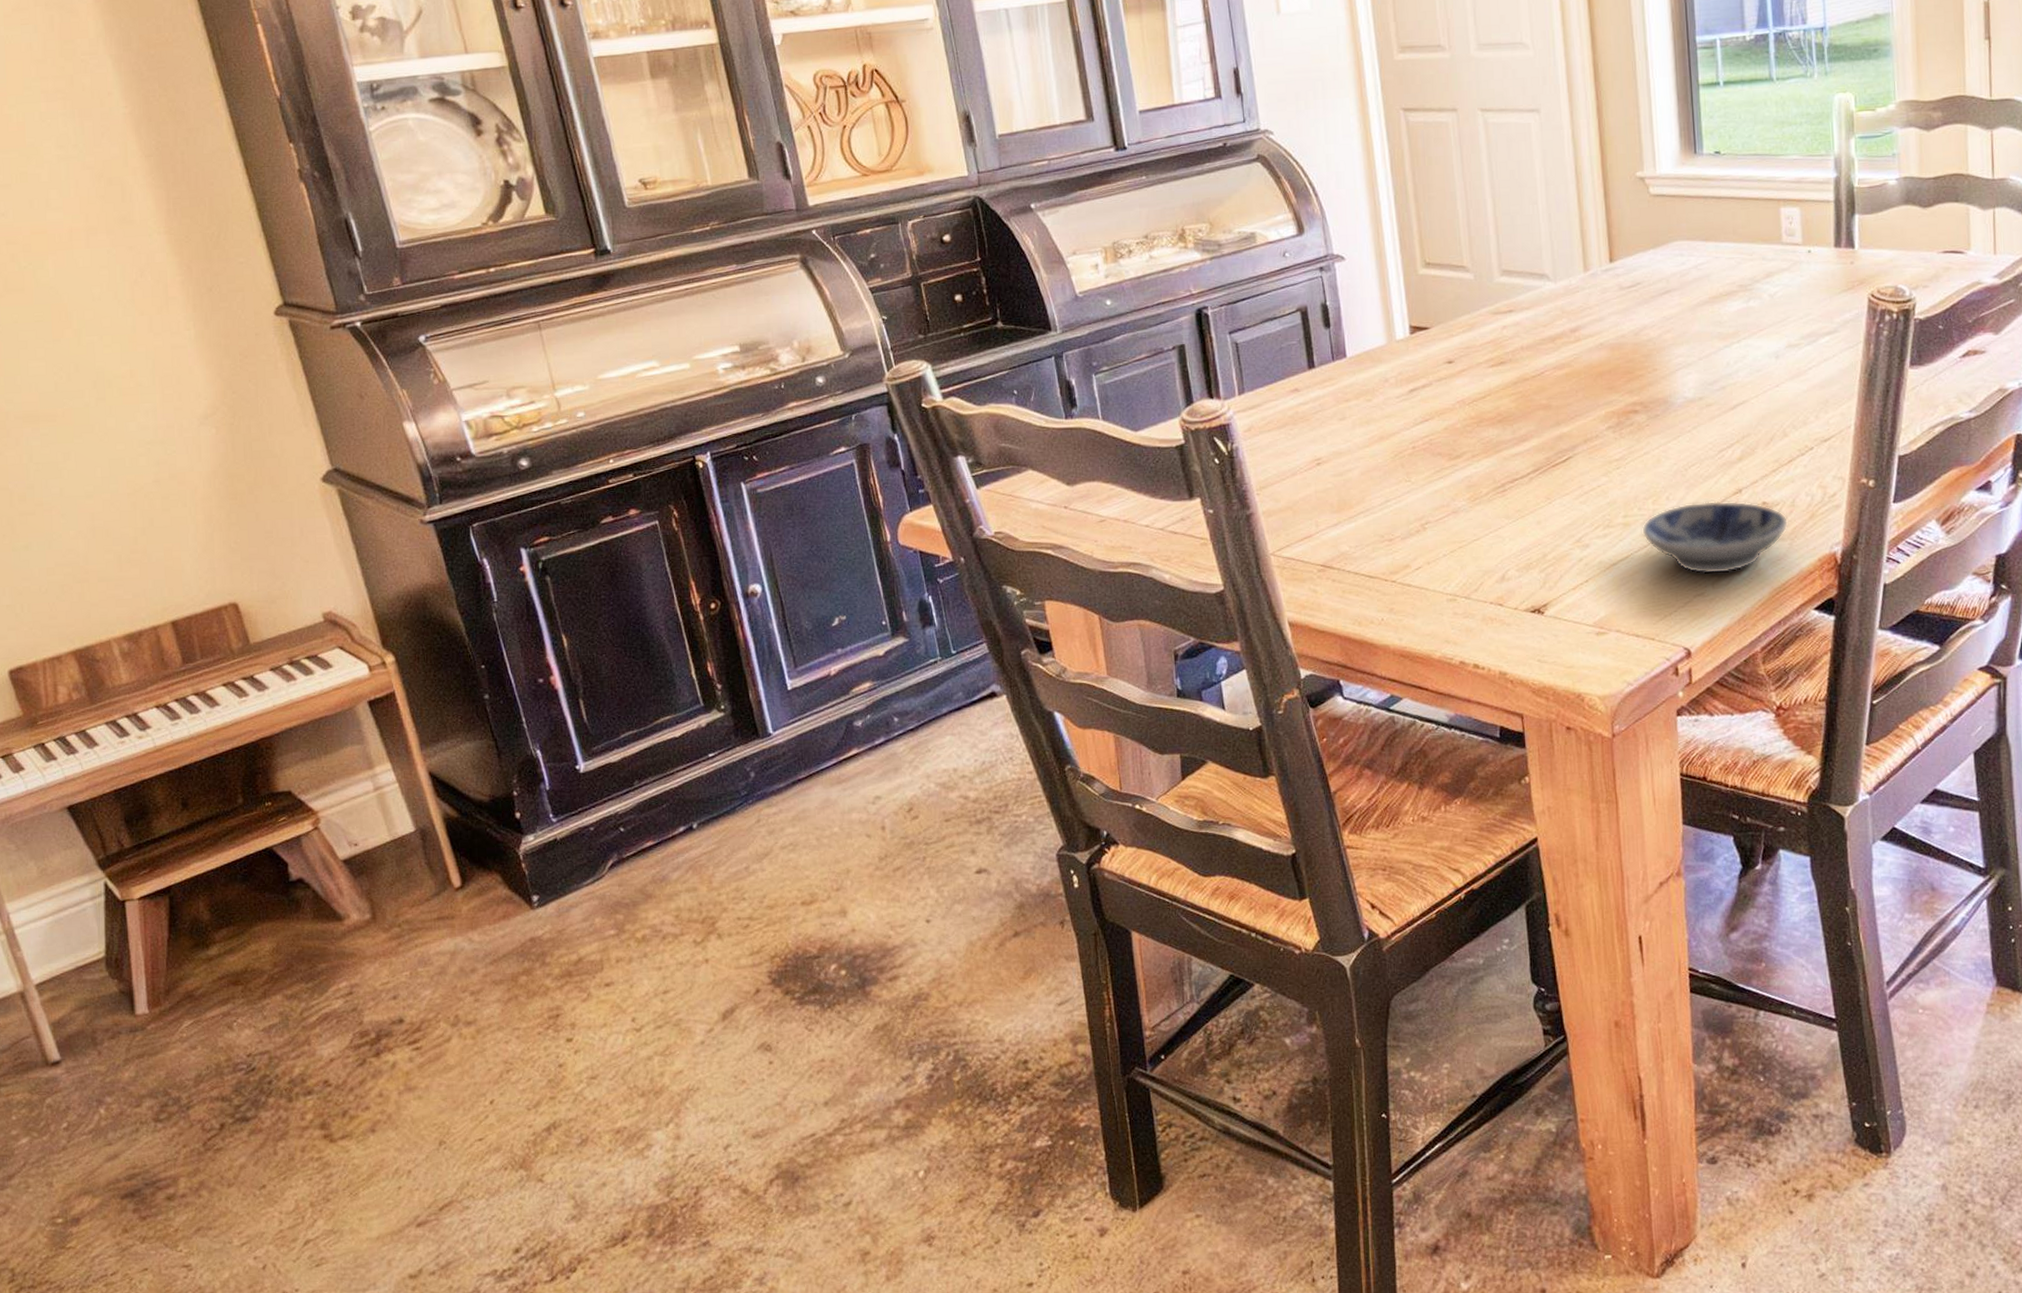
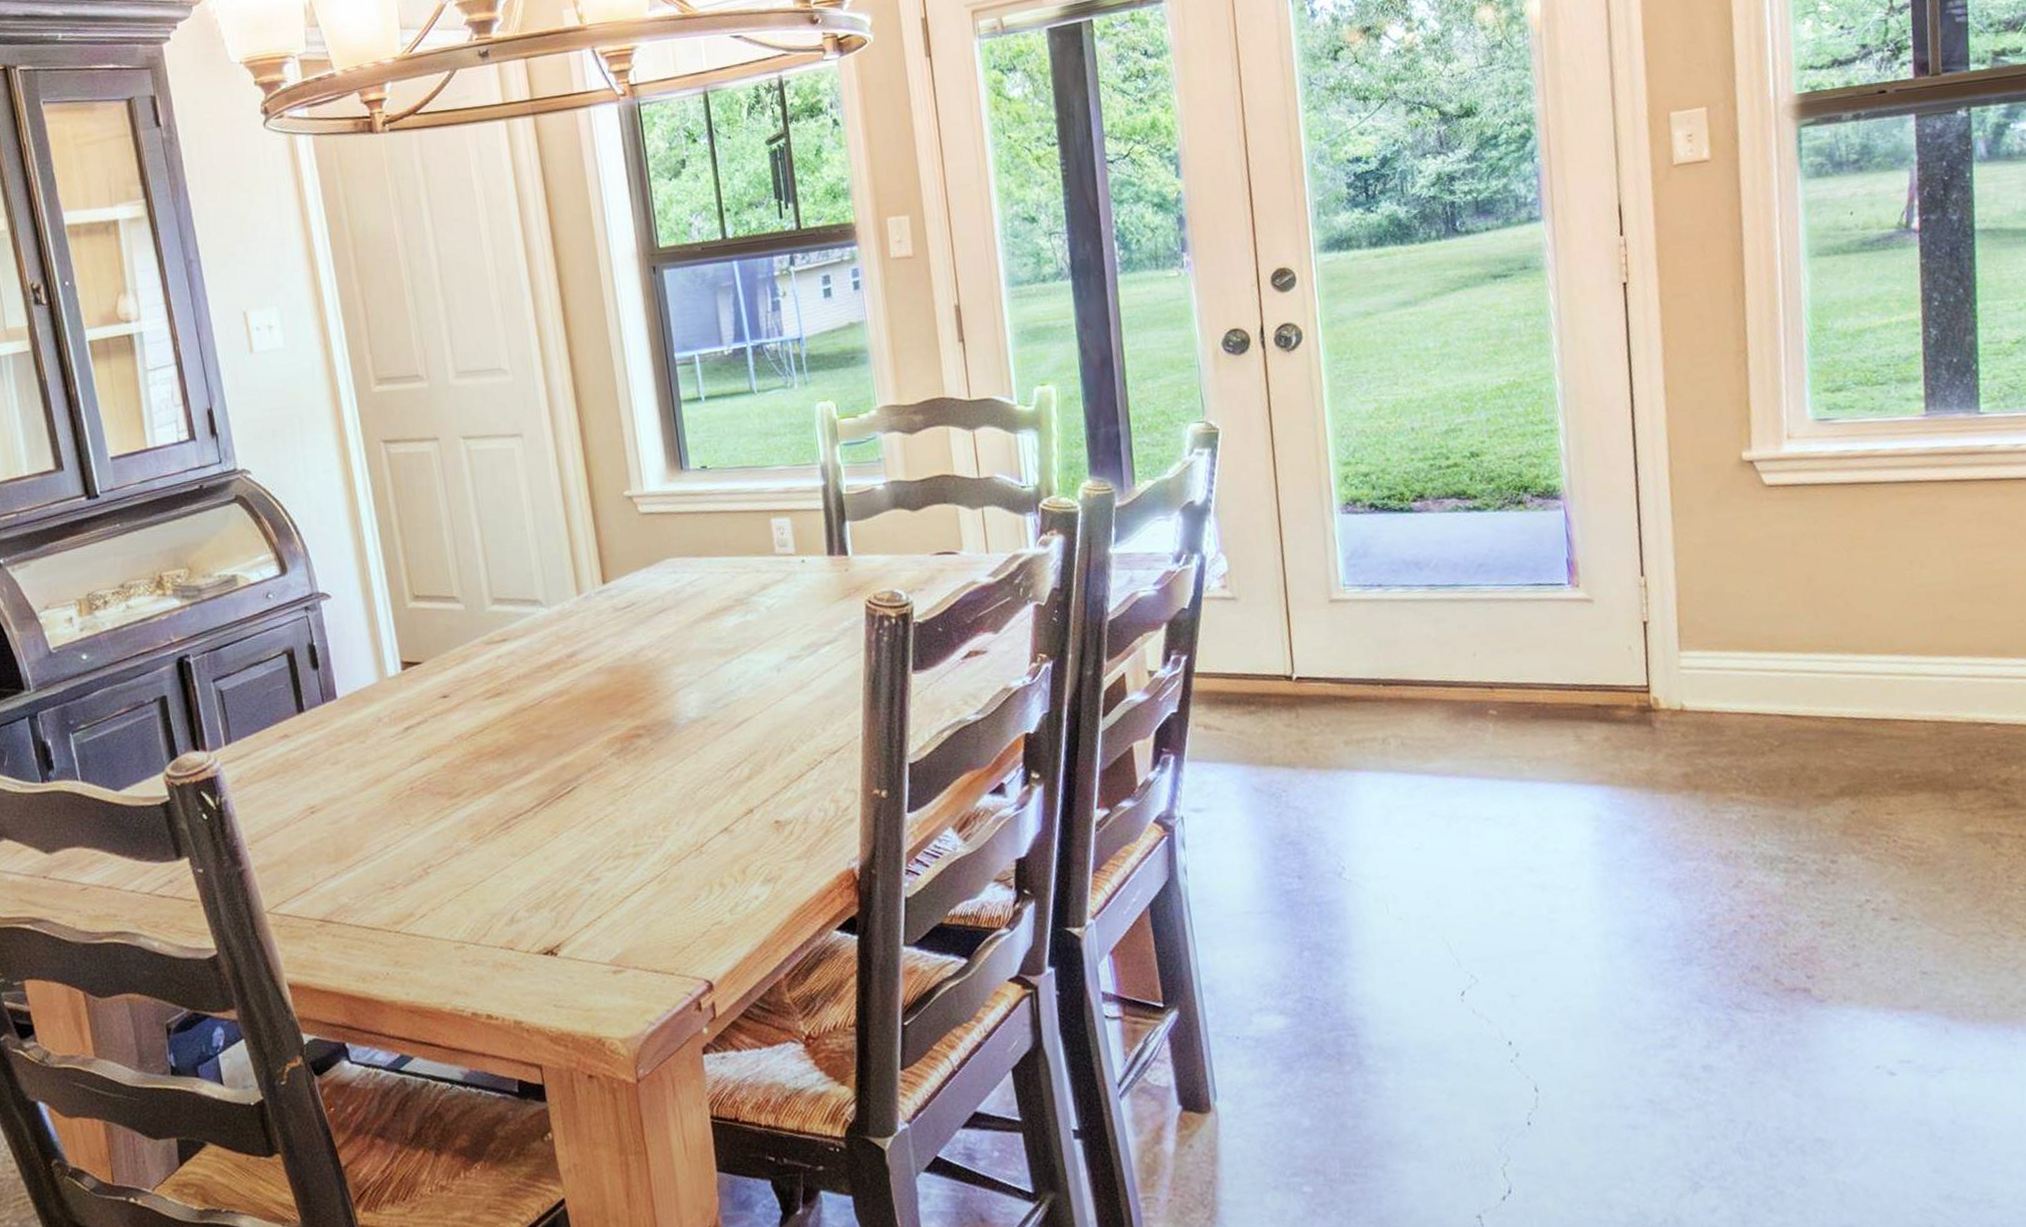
bowl: present [1642,501,1789,574] -> none [653,822,803,901]

